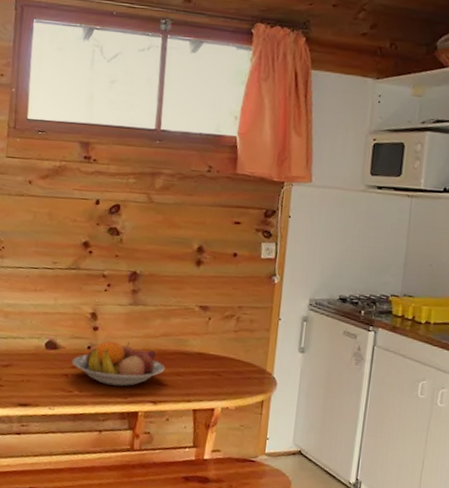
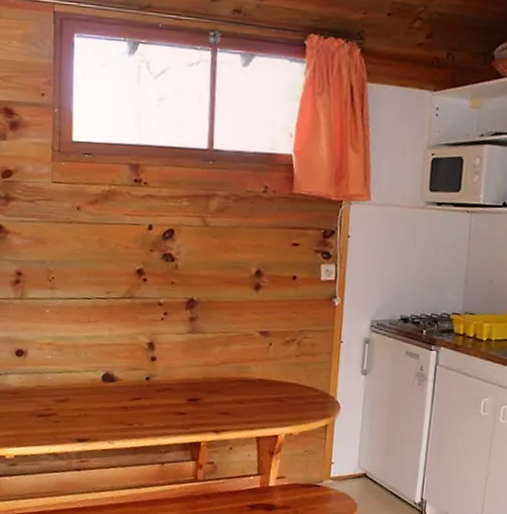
fruit bowl: present [72,340,165,387] -> none [130,370,227,417]

